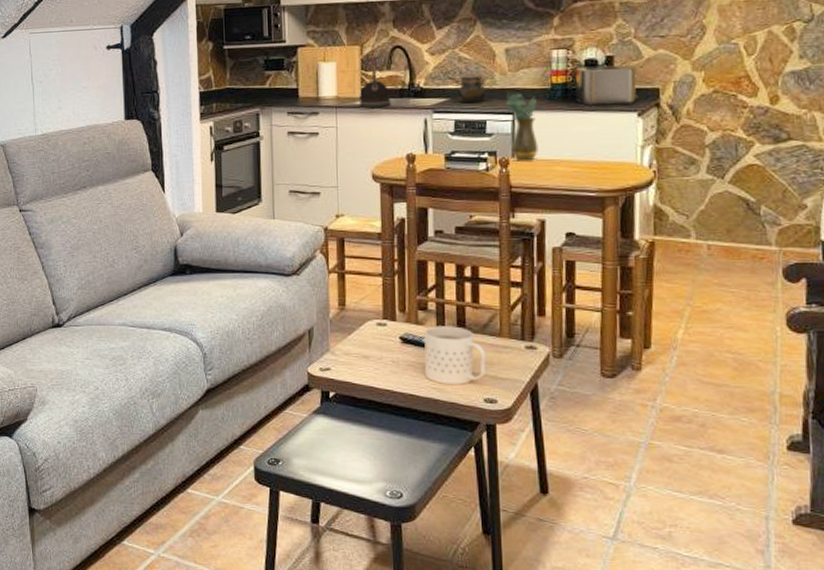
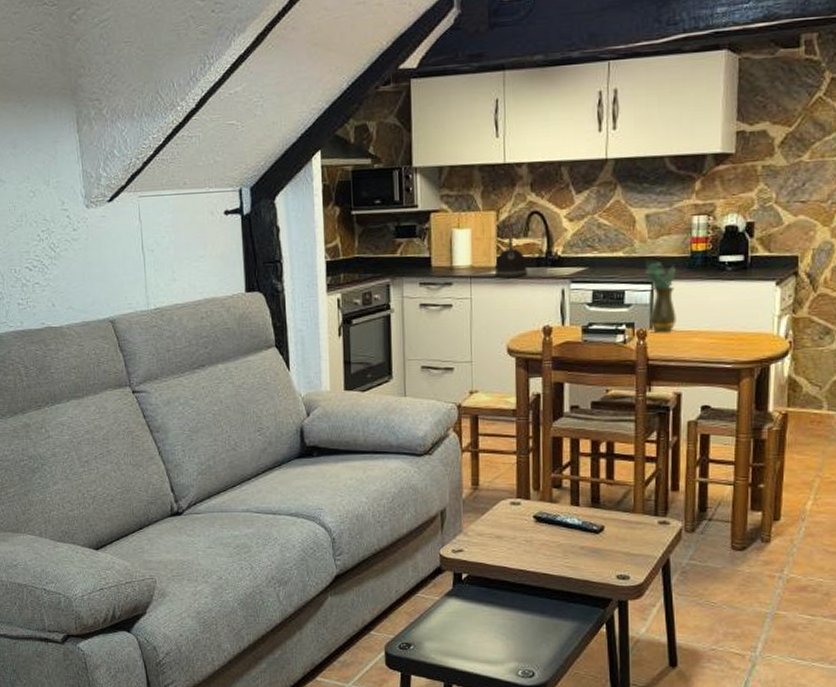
mug: present [424,326,487,386] -> none [557,503,620,563]
jar: present [454,74,487,104] -> none [593,242,626,273]
toaster: present [575,64,639,106] -> none [715,231,778,275]

